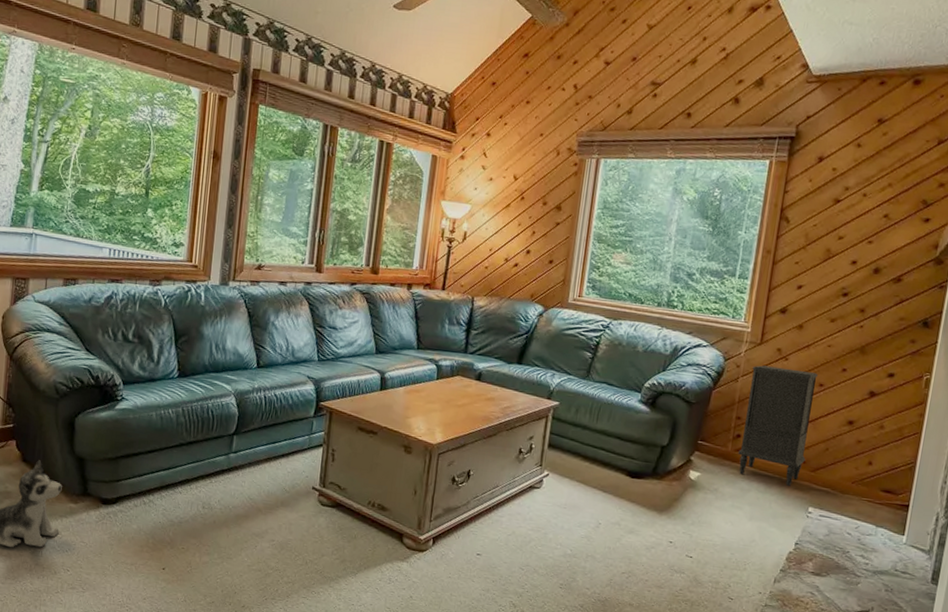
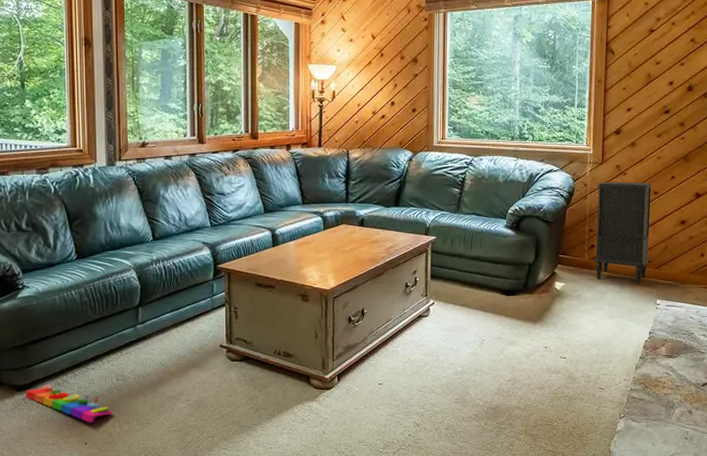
knob puzzle: none [109,501,195,549] -> present [24,384,113,423]

